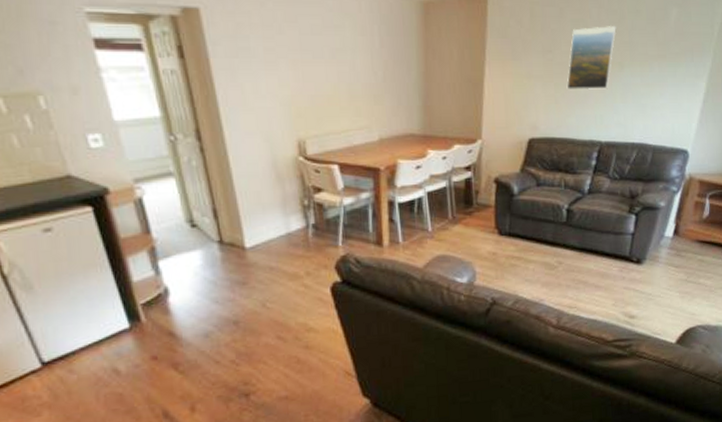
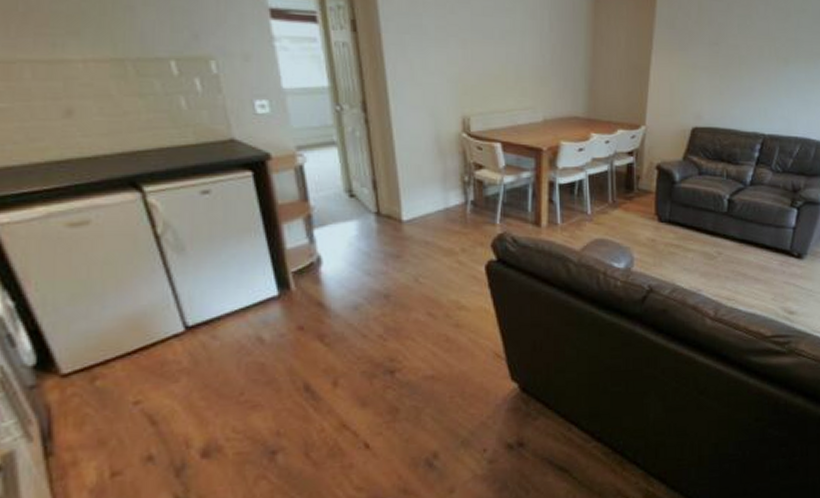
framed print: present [566,26,616,89] -> none [731,22,782,83]

